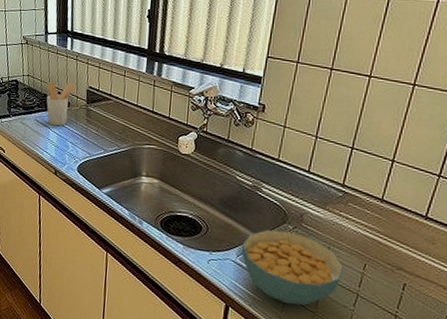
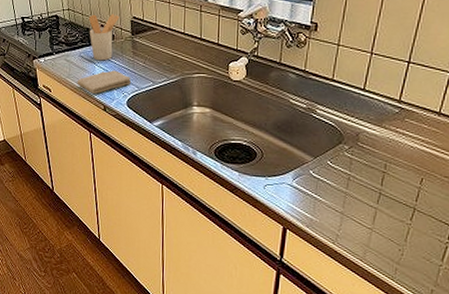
washcloth: none [30,135,84,158] -> present [77,70,132,94]
cereal bowl: present [242,229,344,306] -> none [298,151,401,223]

